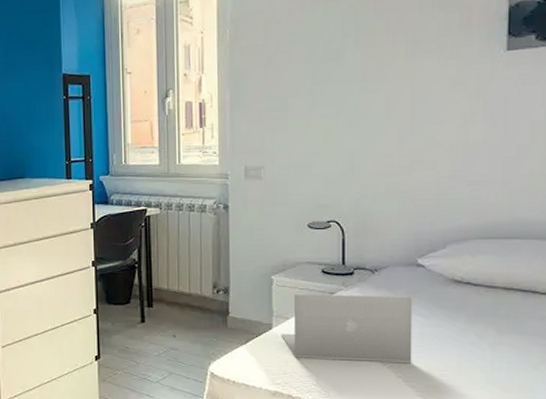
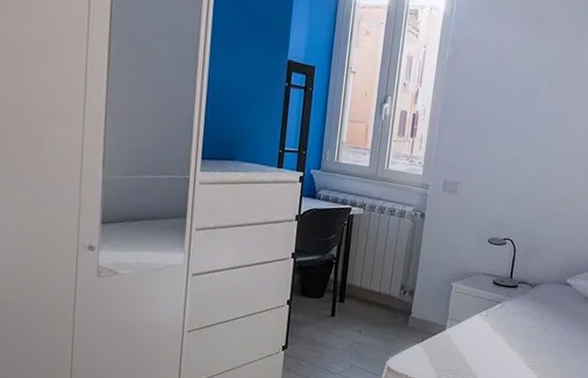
laptop: present [280,294,413,363] -> none [451,300,559,366]

